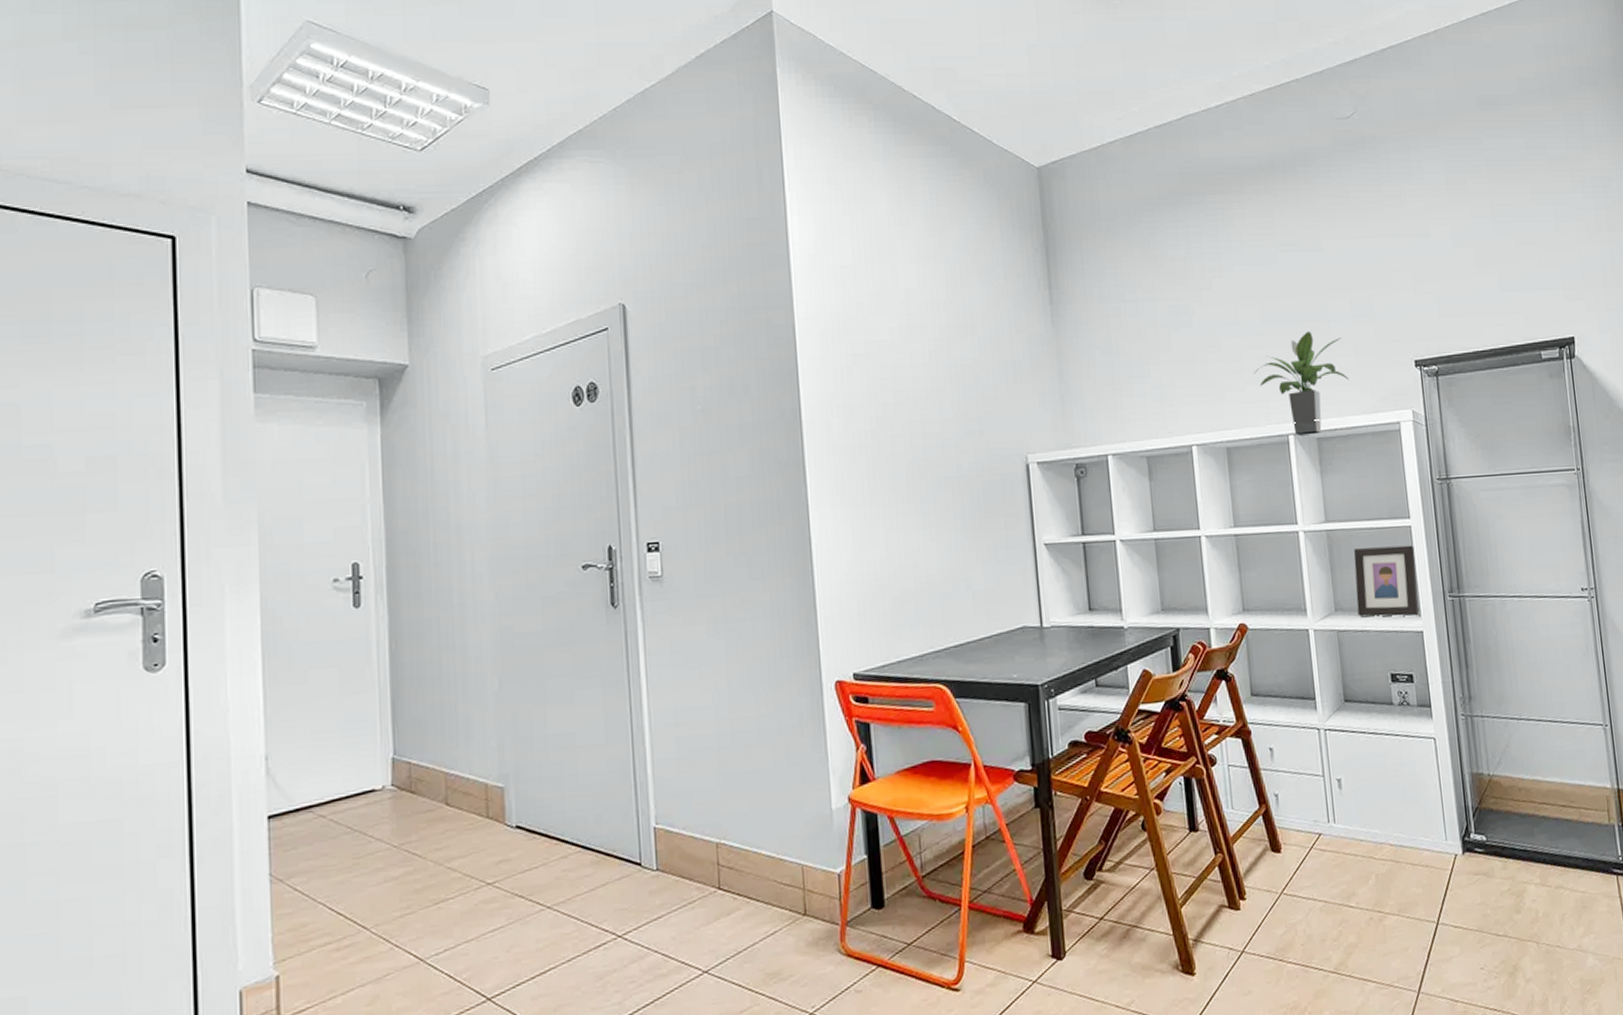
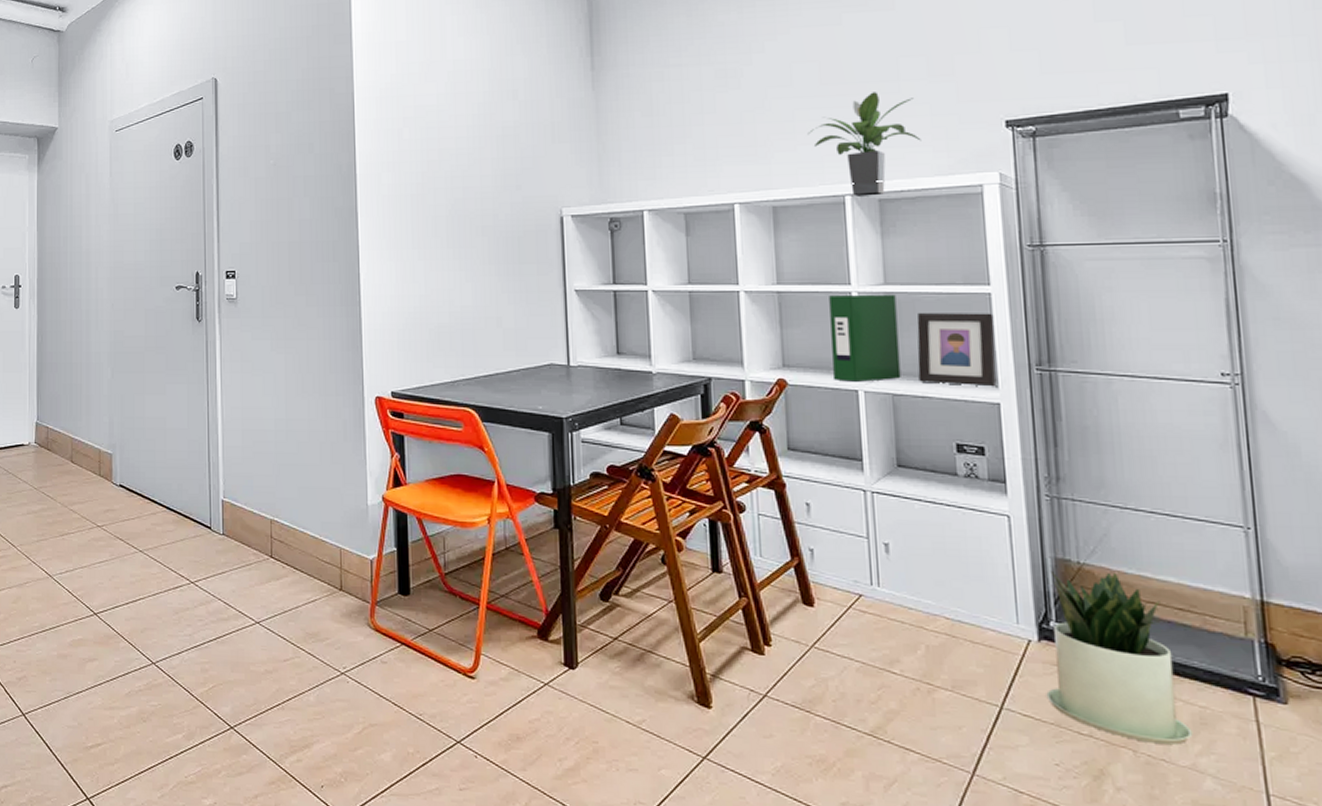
binder: none [1280,532,1344,622] -> present [829,295,901,382]
planter: none [1468,779,1578,933] -> present [1046,570,1193,745]

